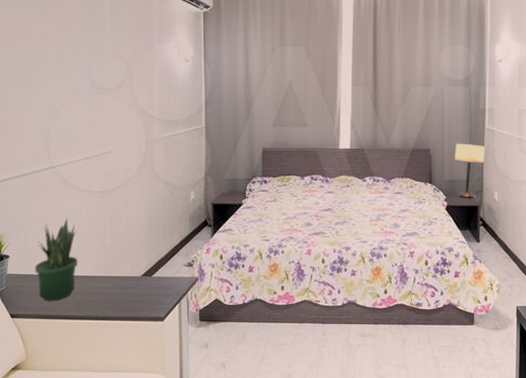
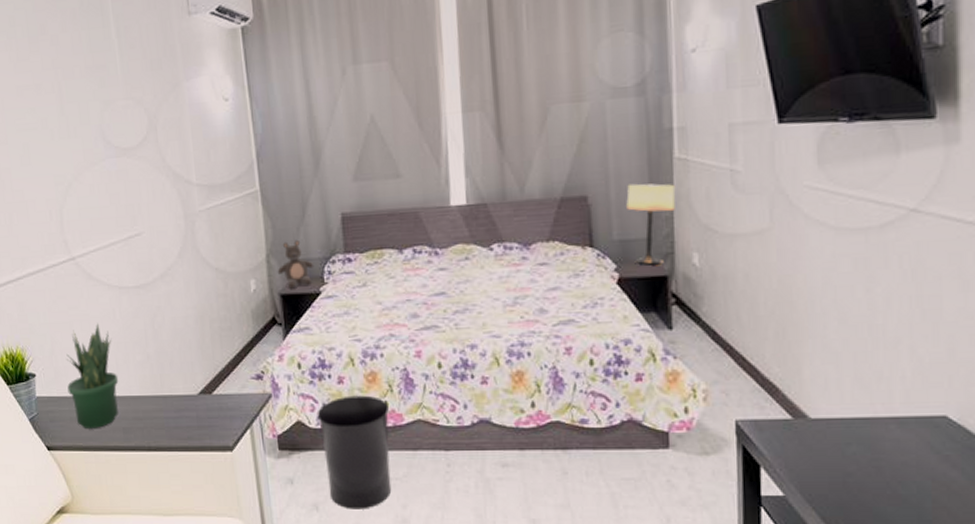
teddy bear: none [212,164,240,200] -> present [277,239,315,289]
waste bin: none [231,281,285,368] -> present [317,395,392,509]

